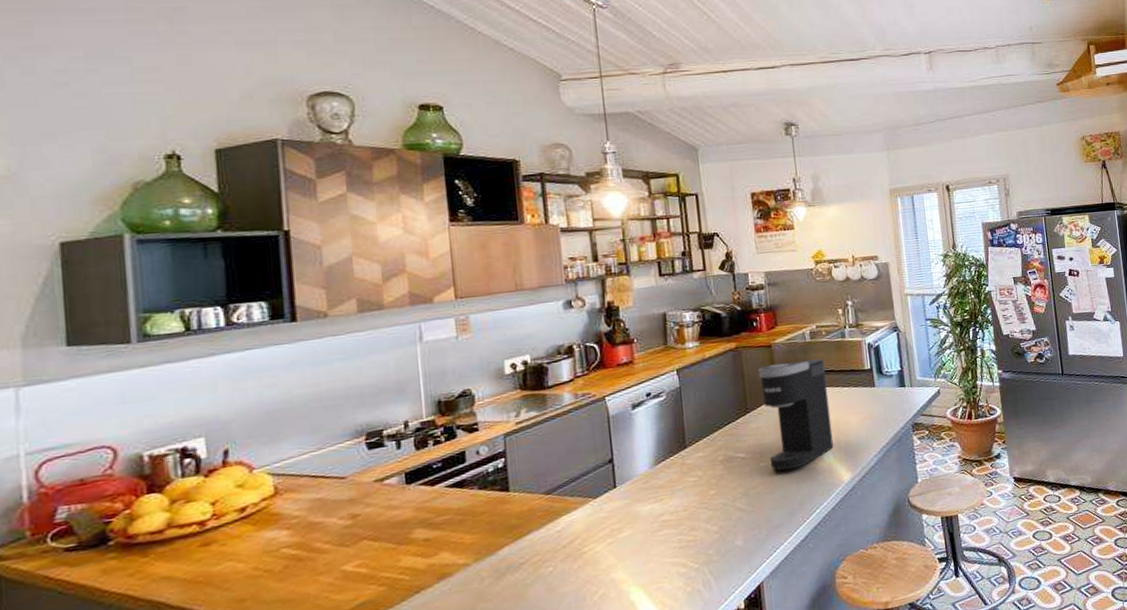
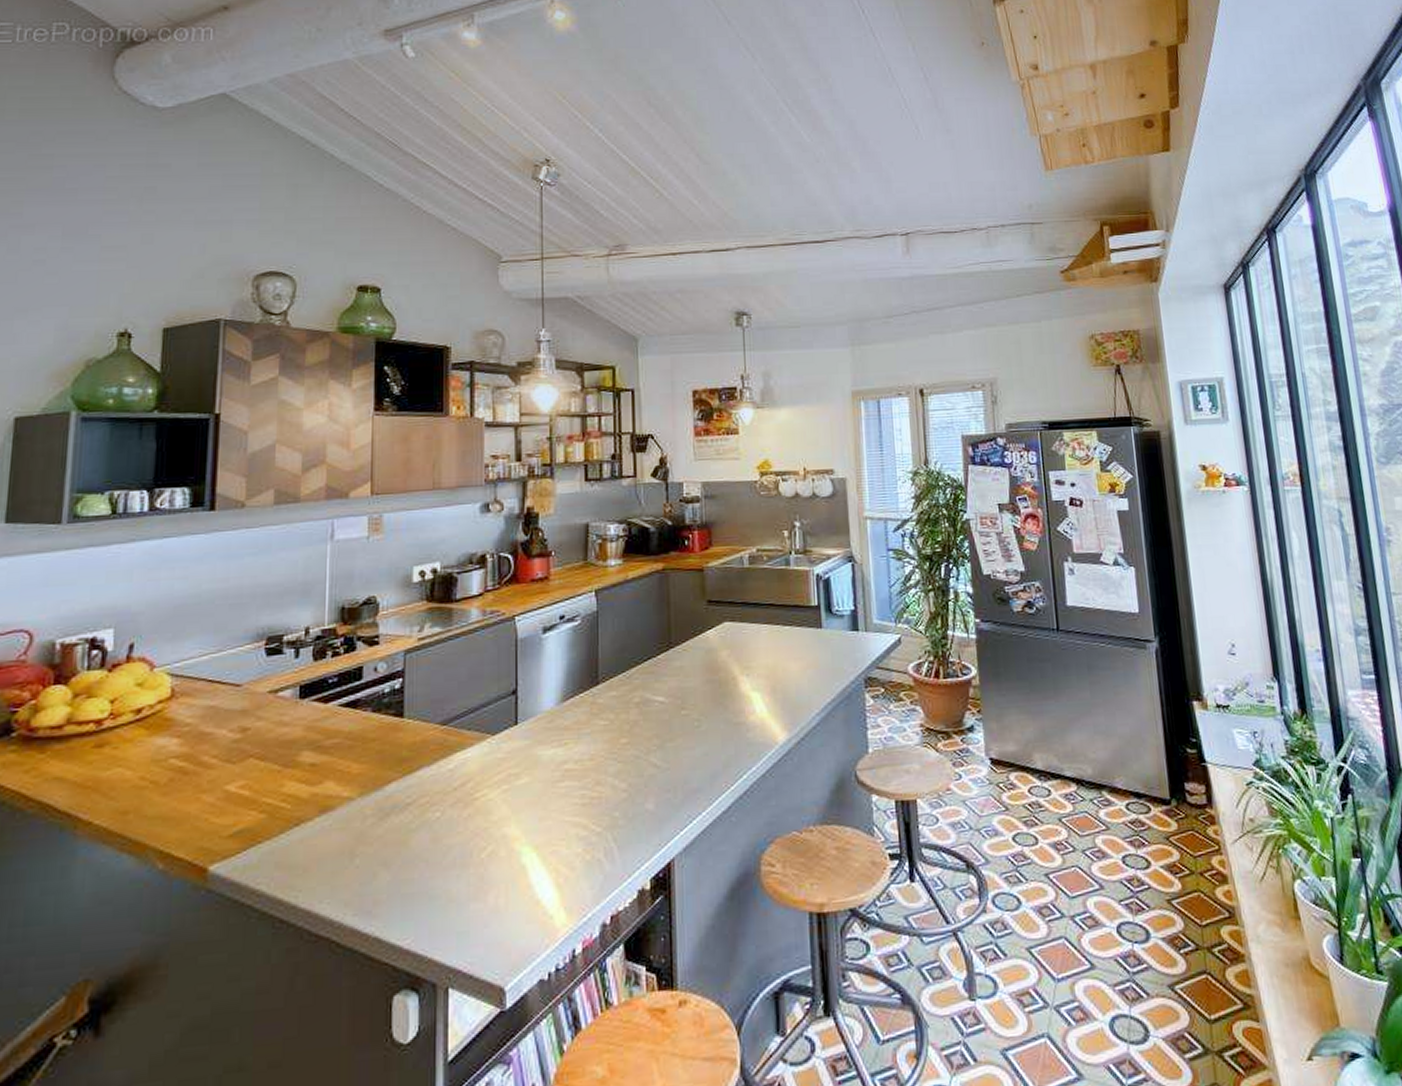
coffee maker: present [757,358,834,472] -> none [686,588,769,723]

